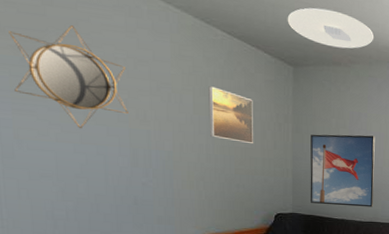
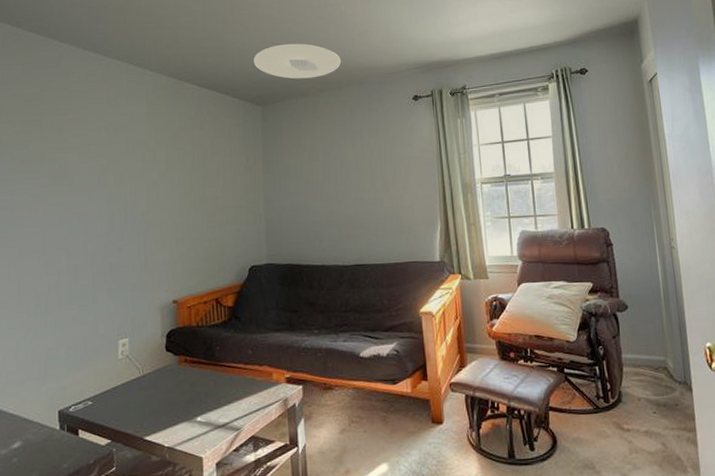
home mirror: present [9,25,128,129] -> none [13,105,107,201]
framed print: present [208,86,253,144] -> none [180,139,224,193]
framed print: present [310,134,375,207] -> none [282,164,357,250]

